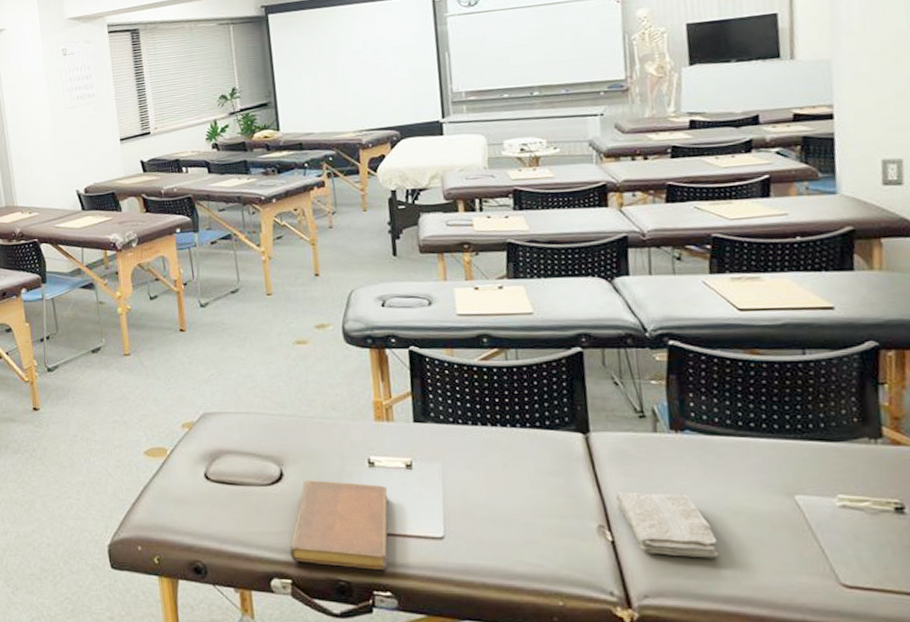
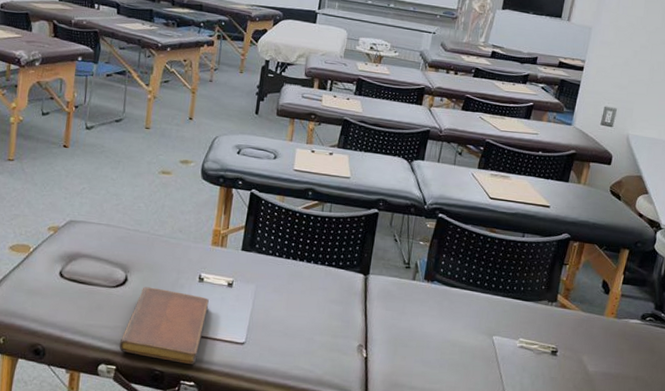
washcloth: present [615,491,720,558] -> none [375,321,436,376]

